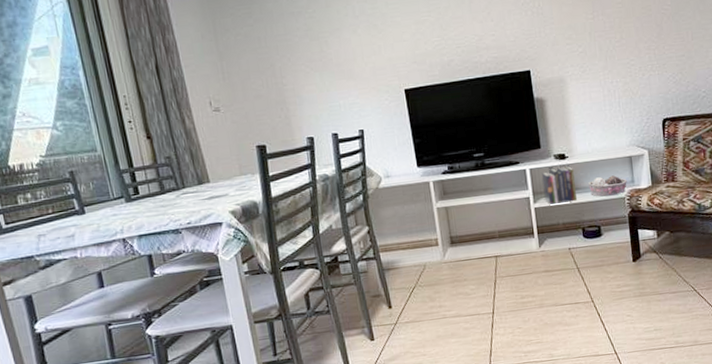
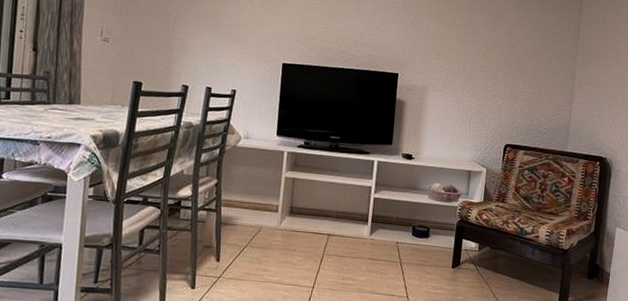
books: present [542,166,577,204] -> none [385,165,417,200]

